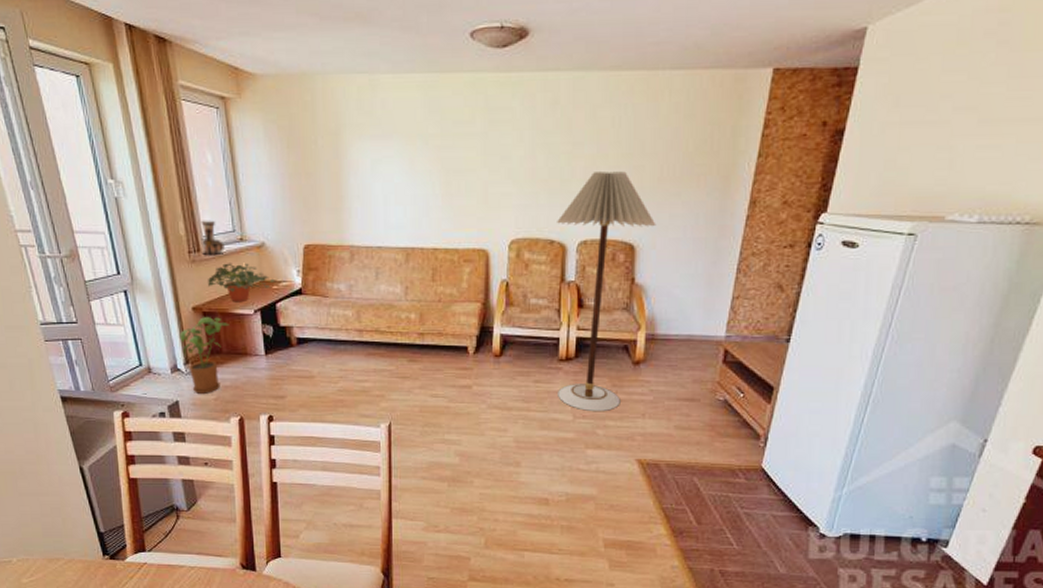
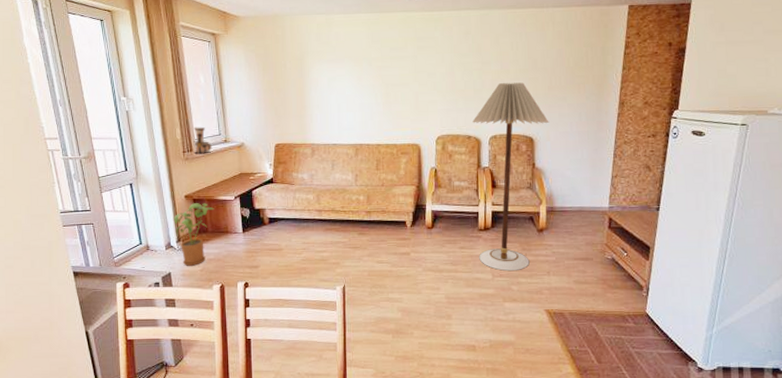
potted plant: present [208,263,276,301] -> none [198,159,253,190]

